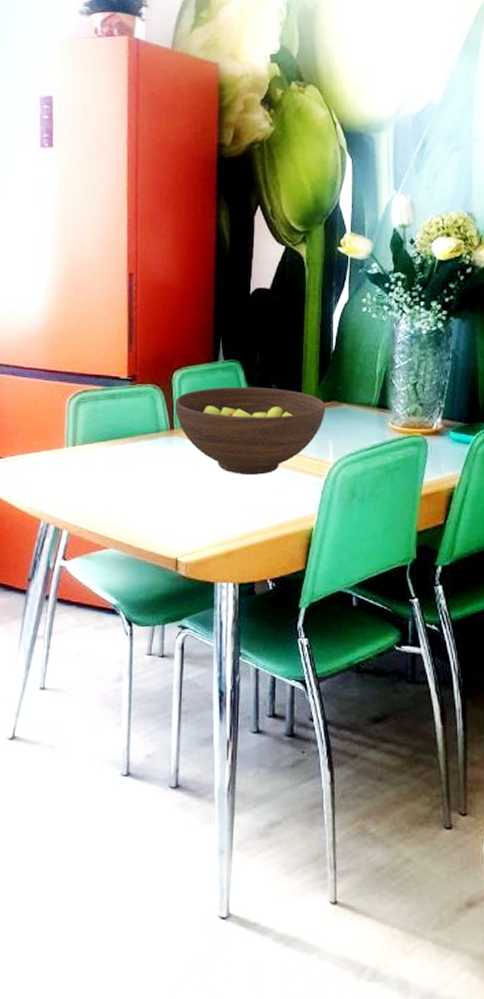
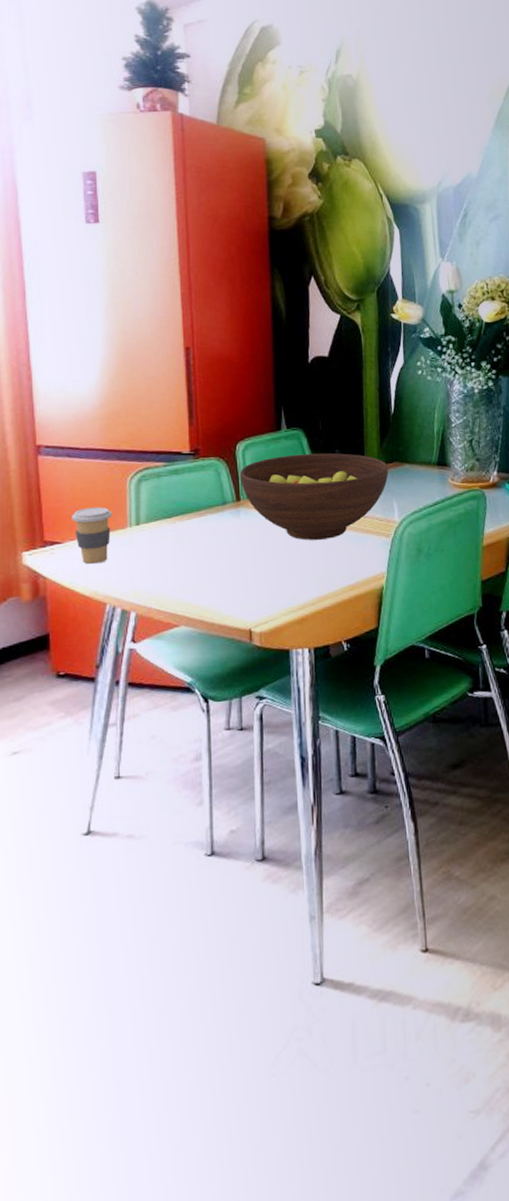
coffee cup: none [13,425,50,480] -> present [72,506,112,564]

